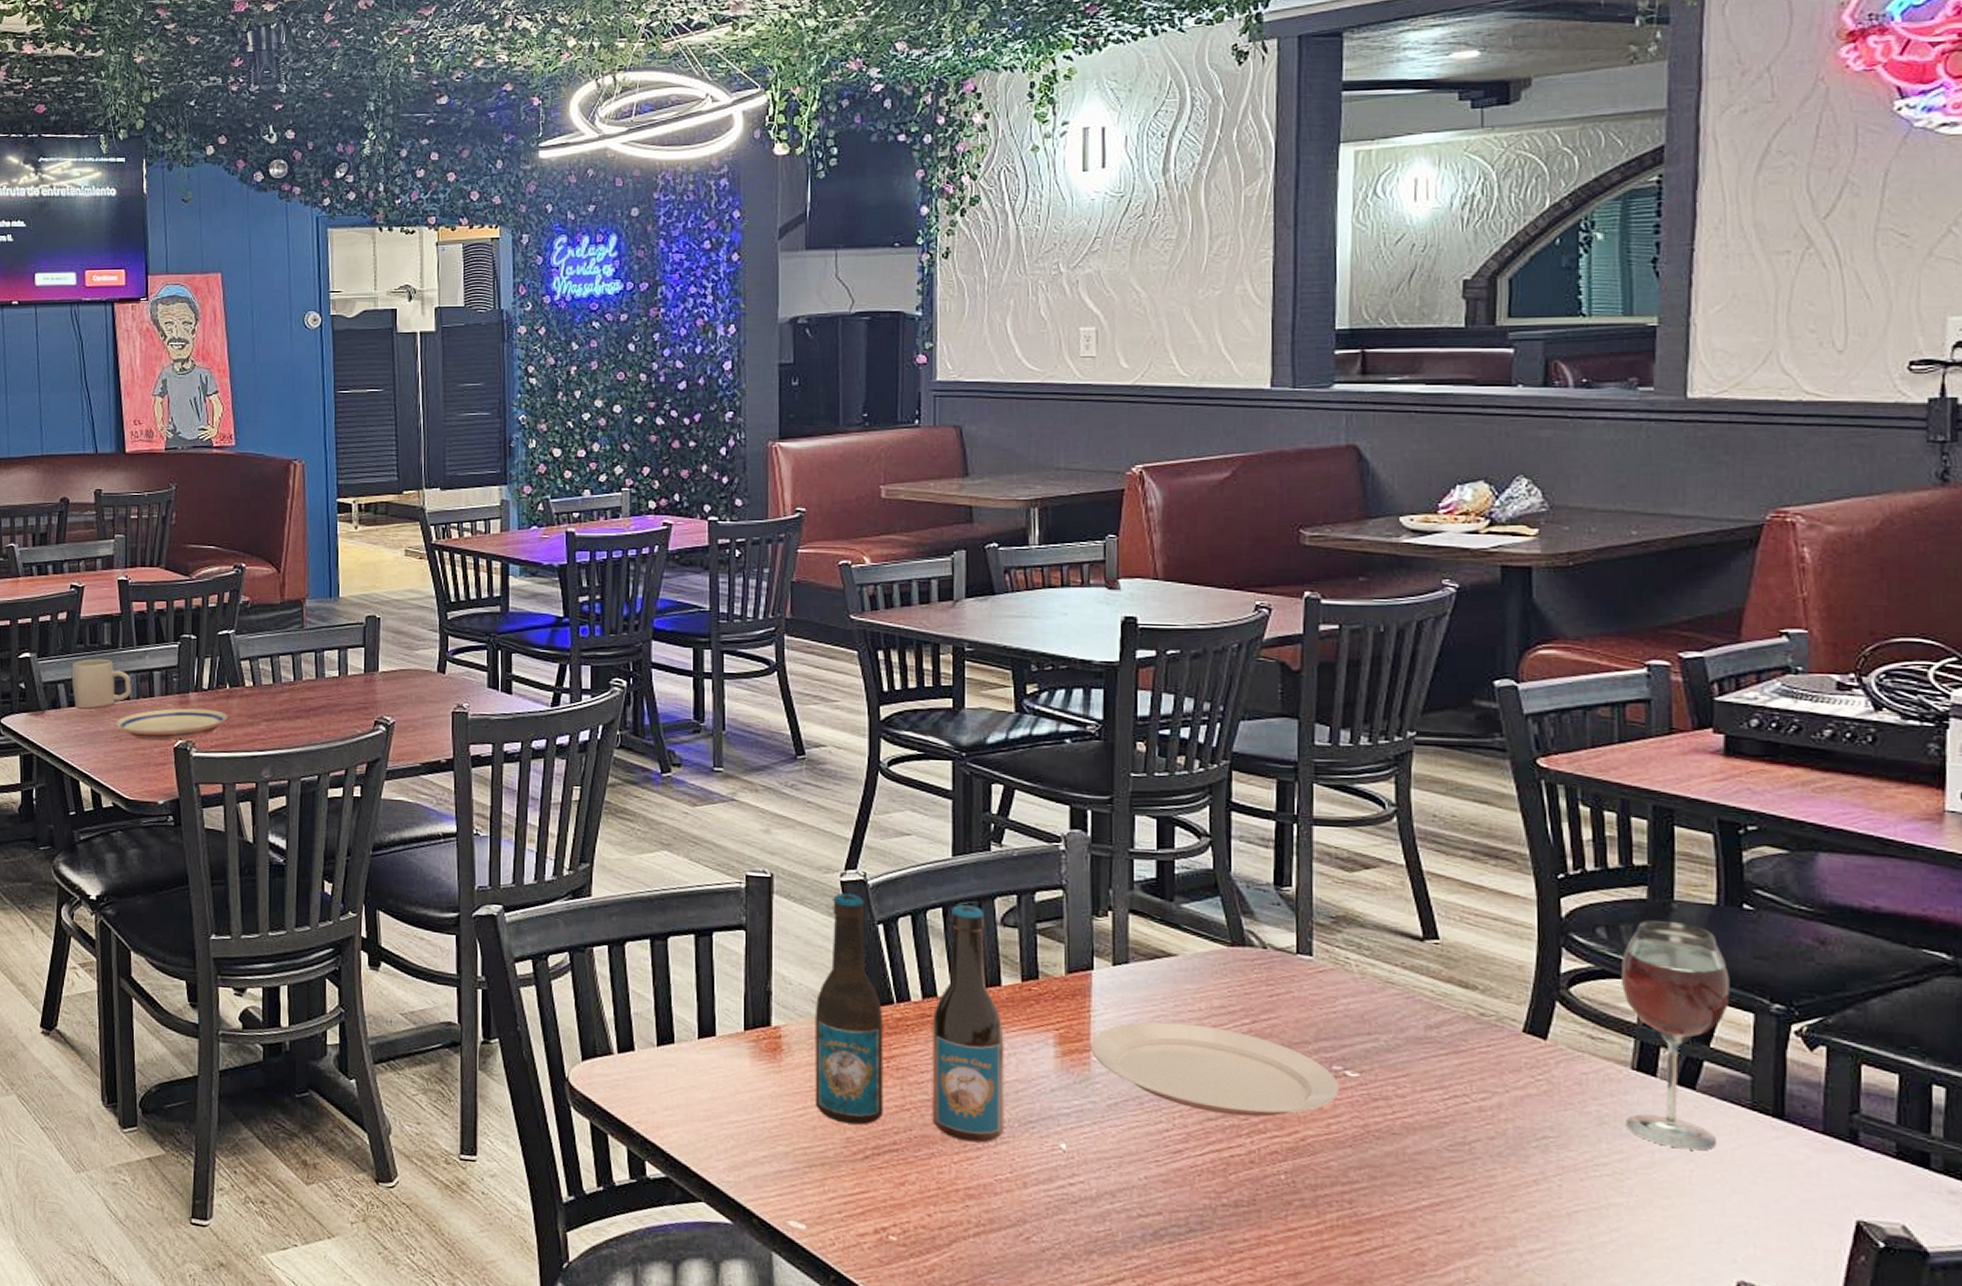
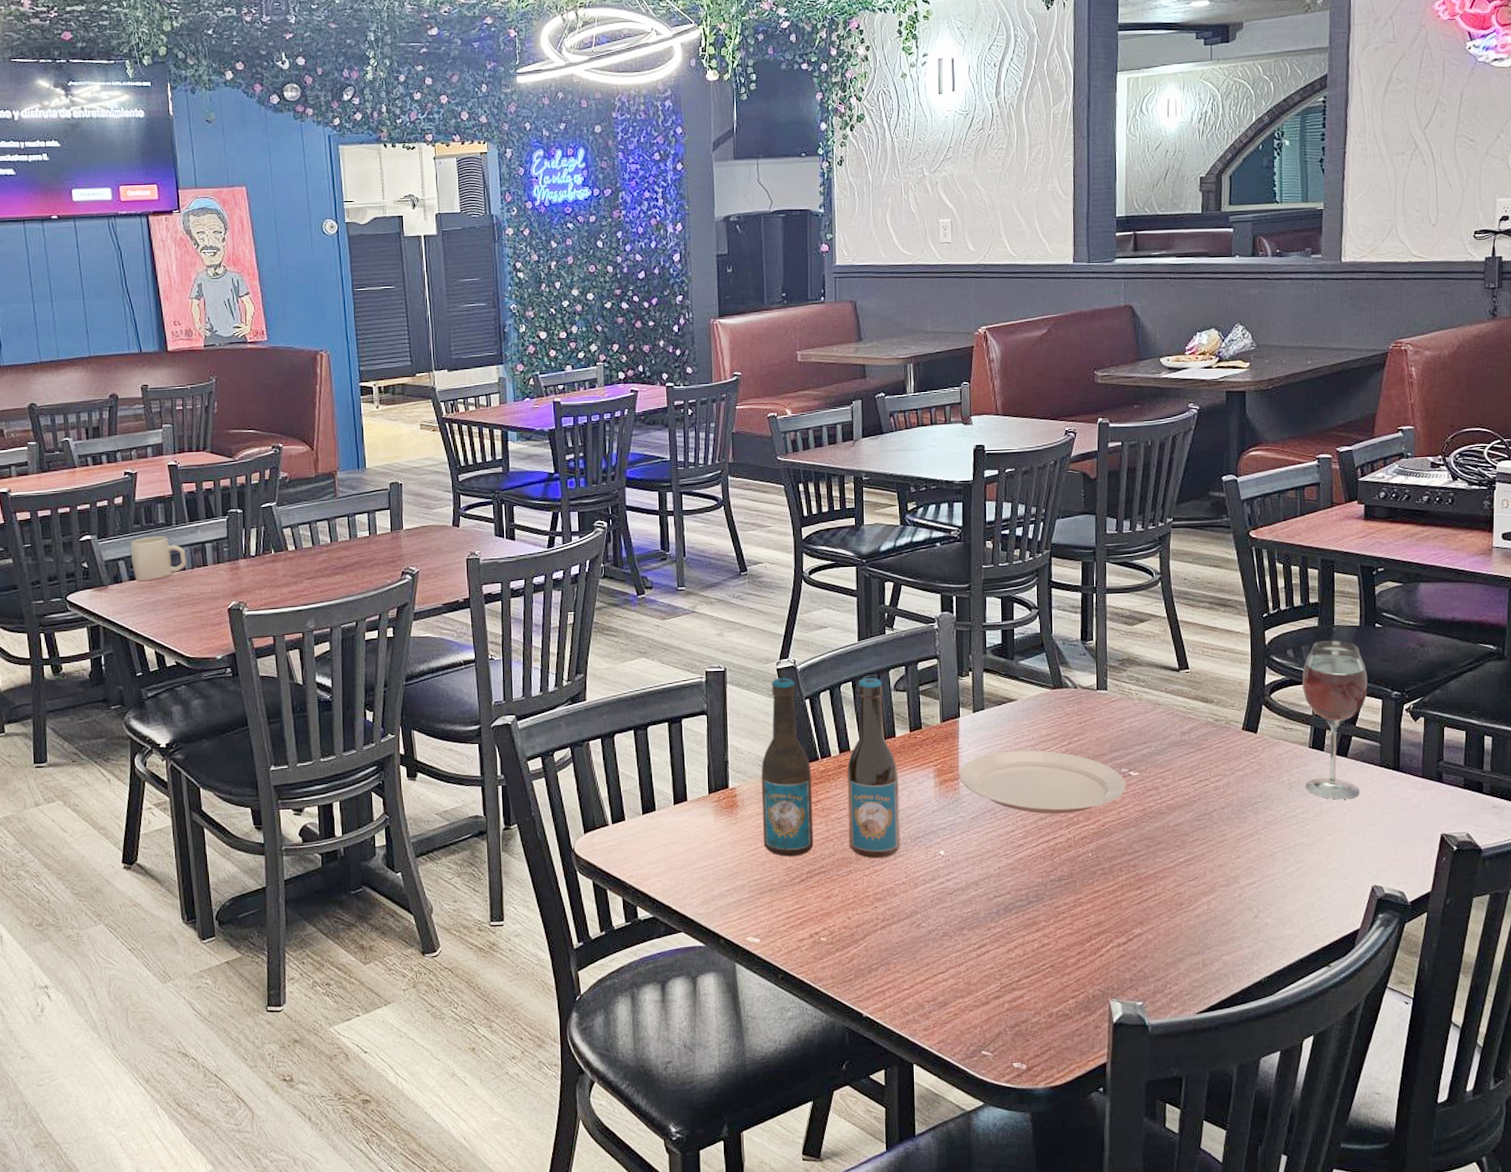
plate: present [115,708,228,741] -> none [174,572,274,604]

